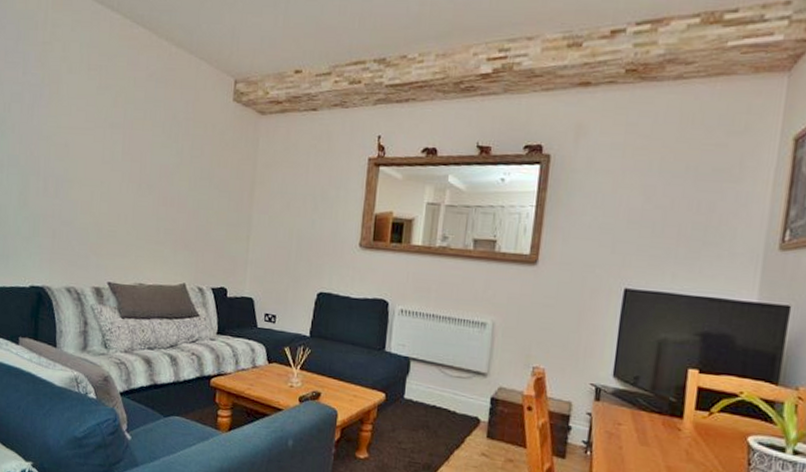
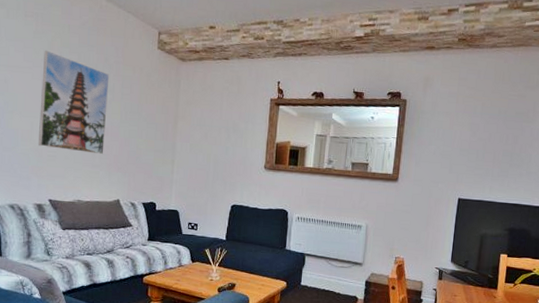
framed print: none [98,108,178,230] -> present [39,50,110,155]

